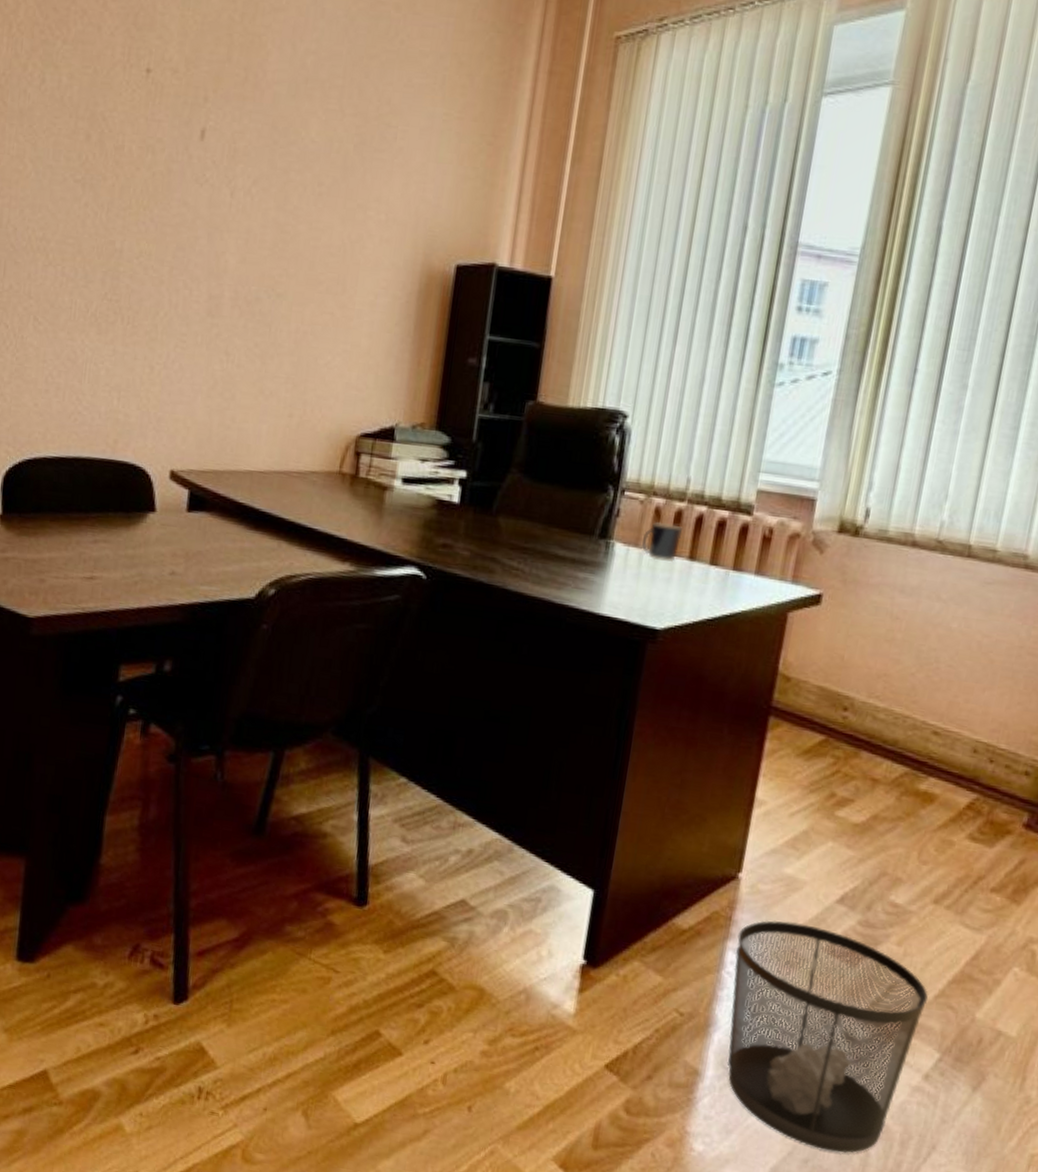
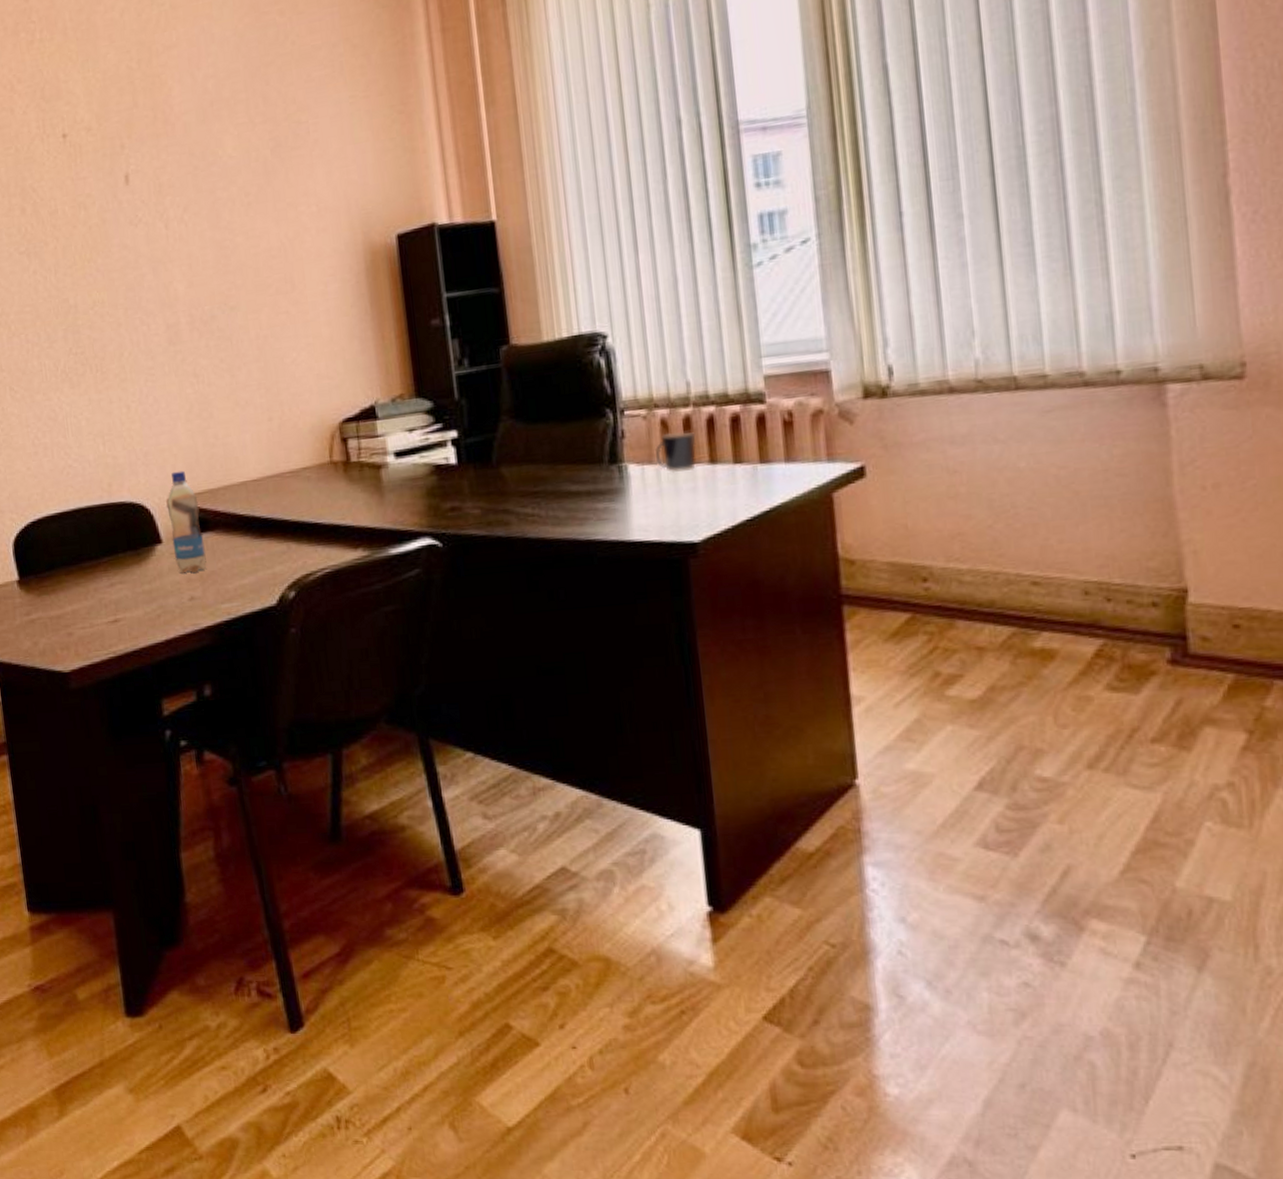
bottle: none [164,444,201,550] -> present [167,470,207,574]
waste bin: present [727,920,928,1153] -> none [873,821,1114,1070]

